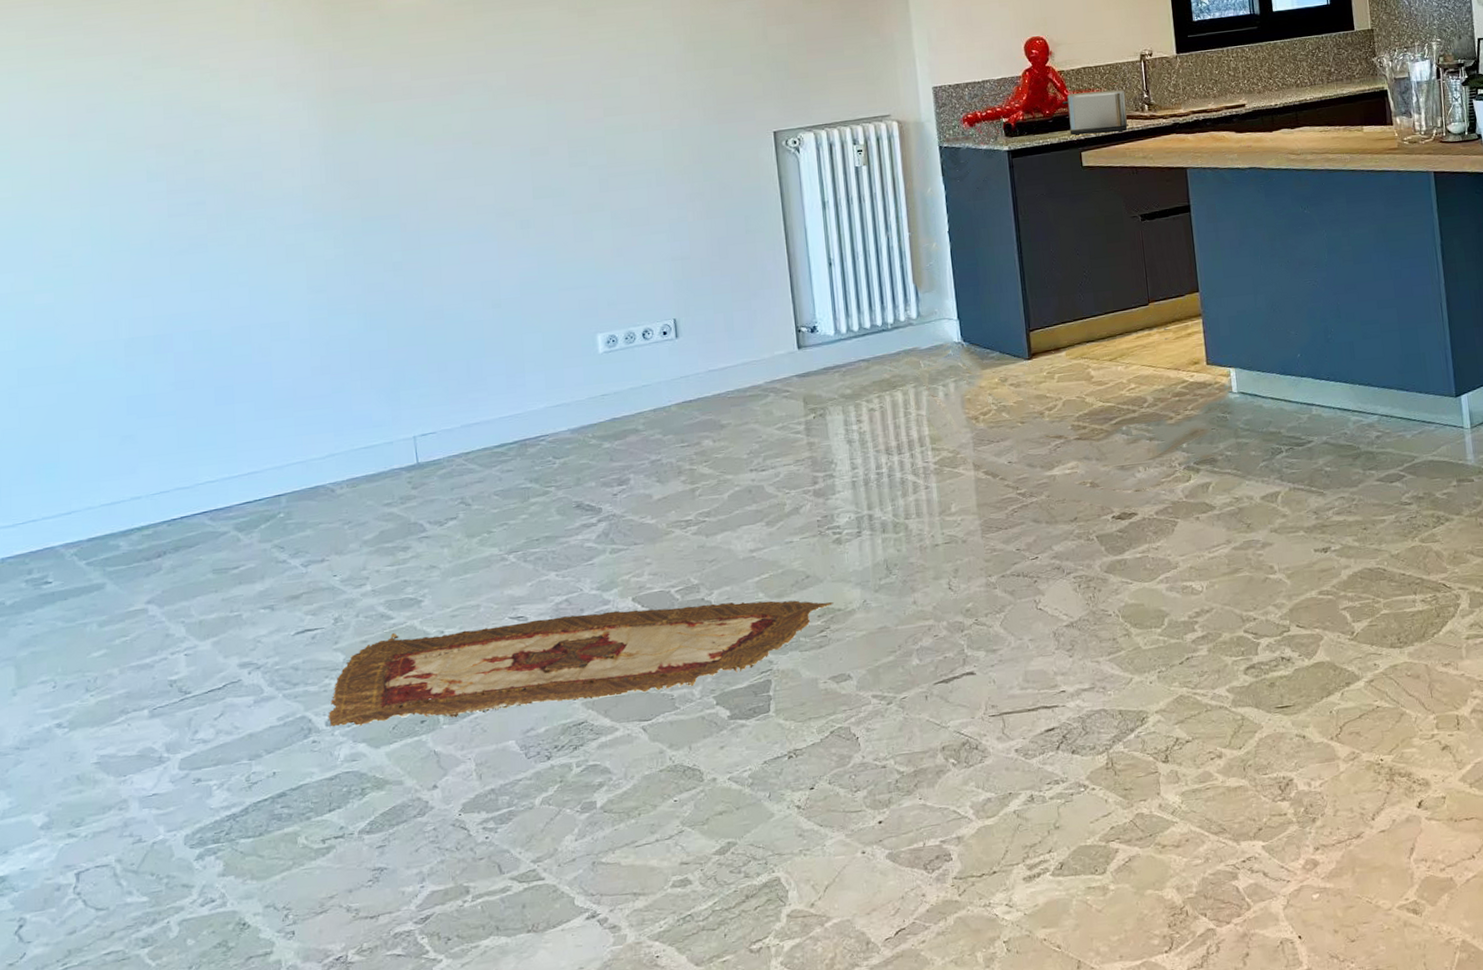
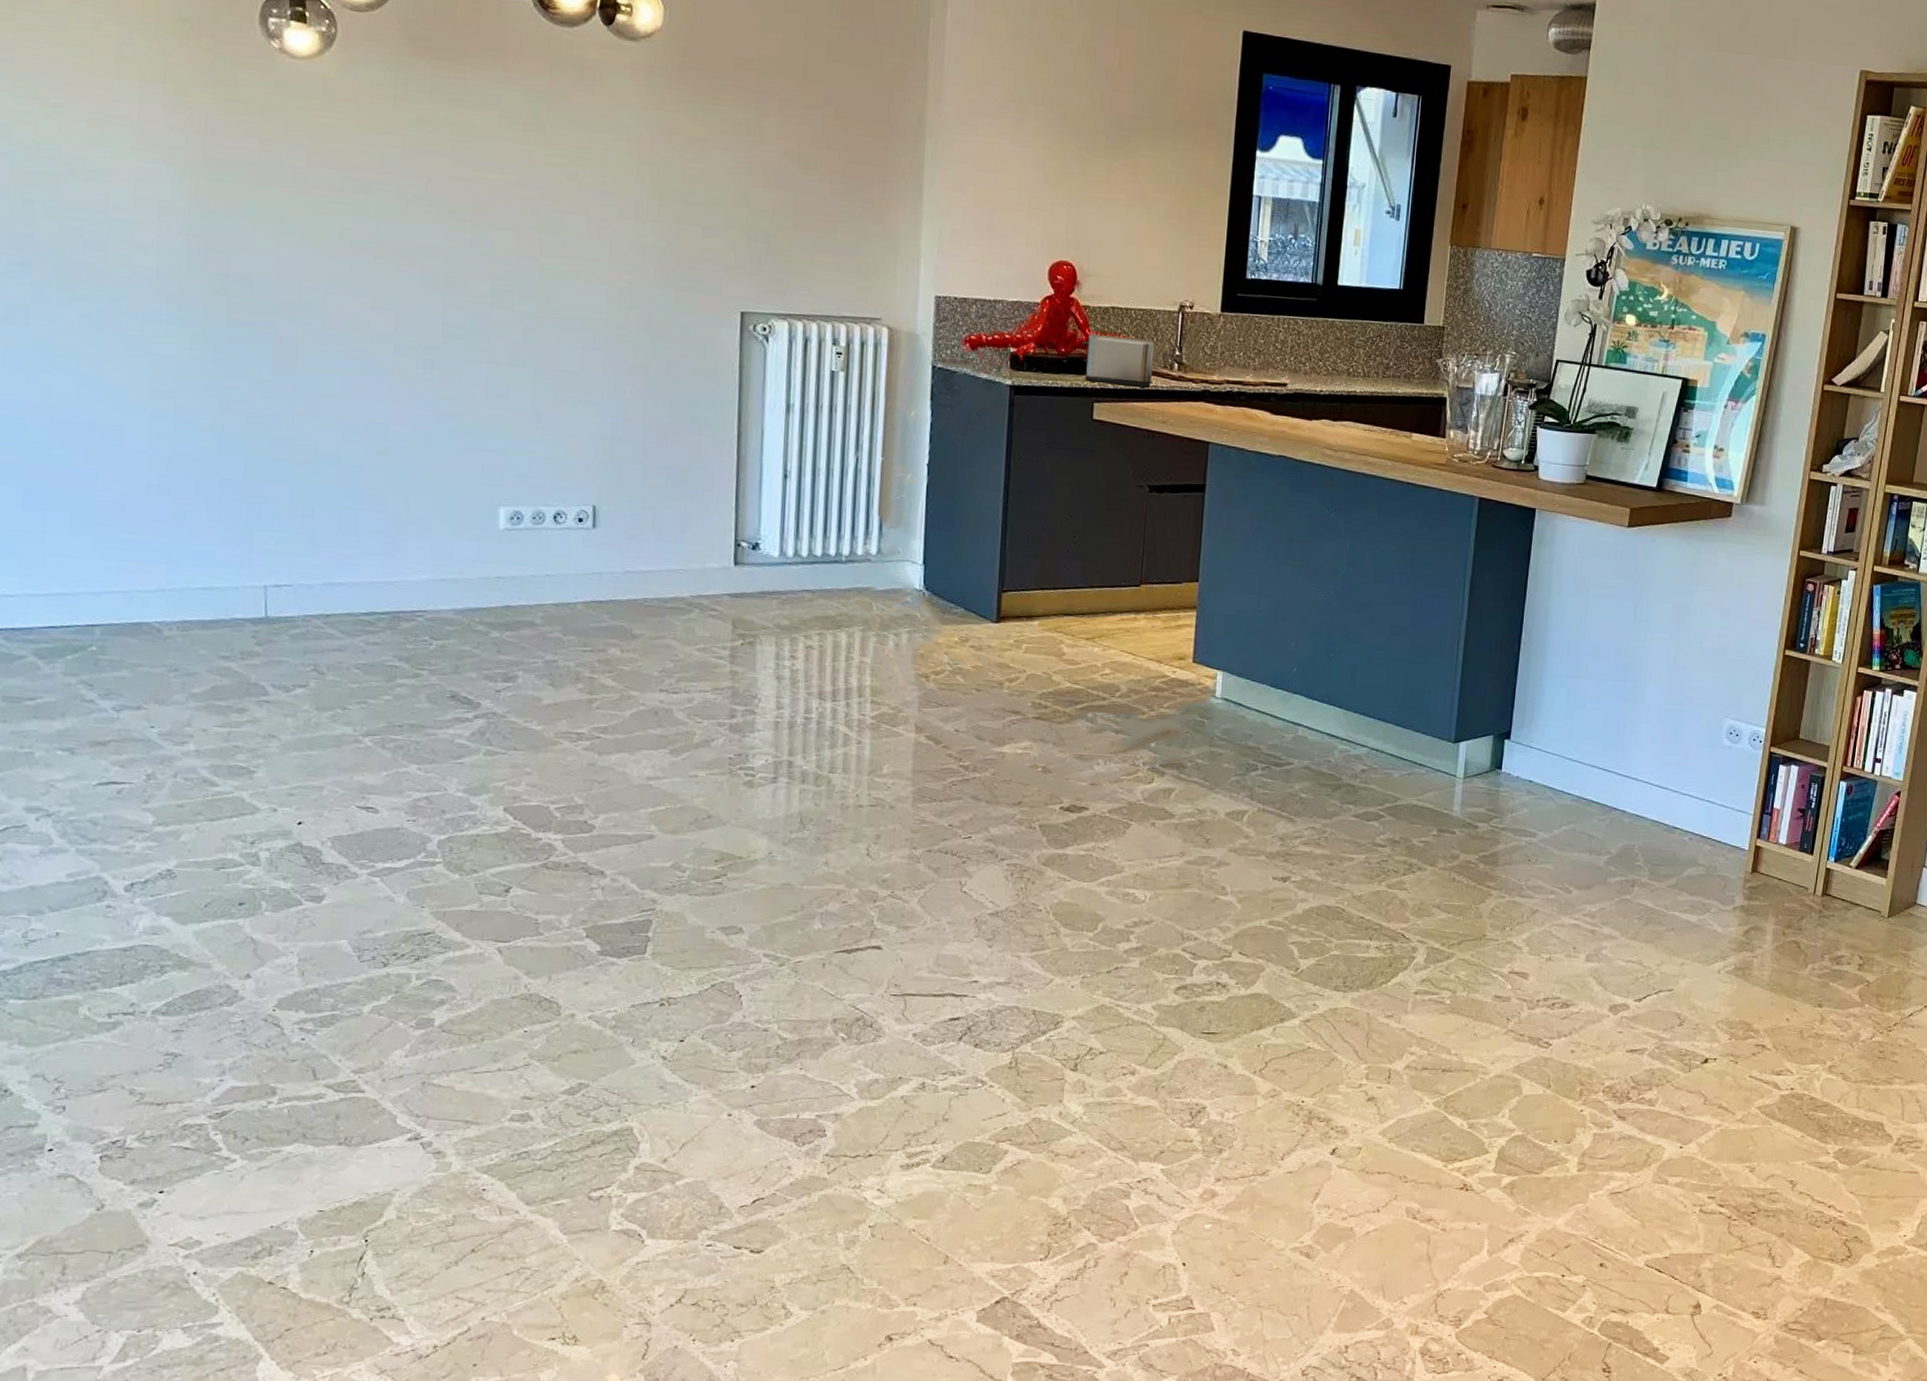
area rug: present [328,600,834,727] -> none [128,802,735,913]

